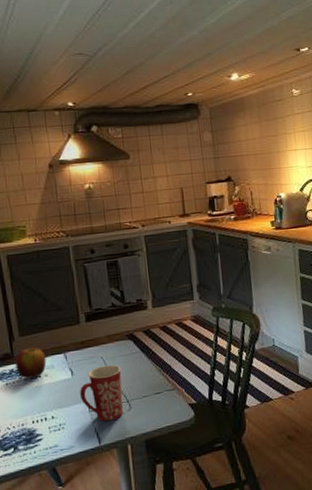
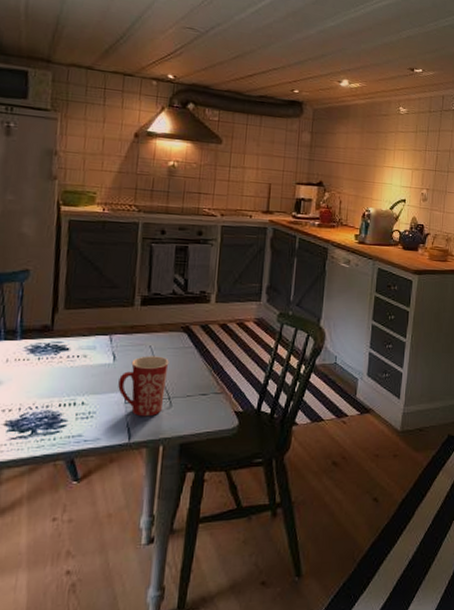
apple: present [15,347,47,379] -> none [53,323,89,357]

